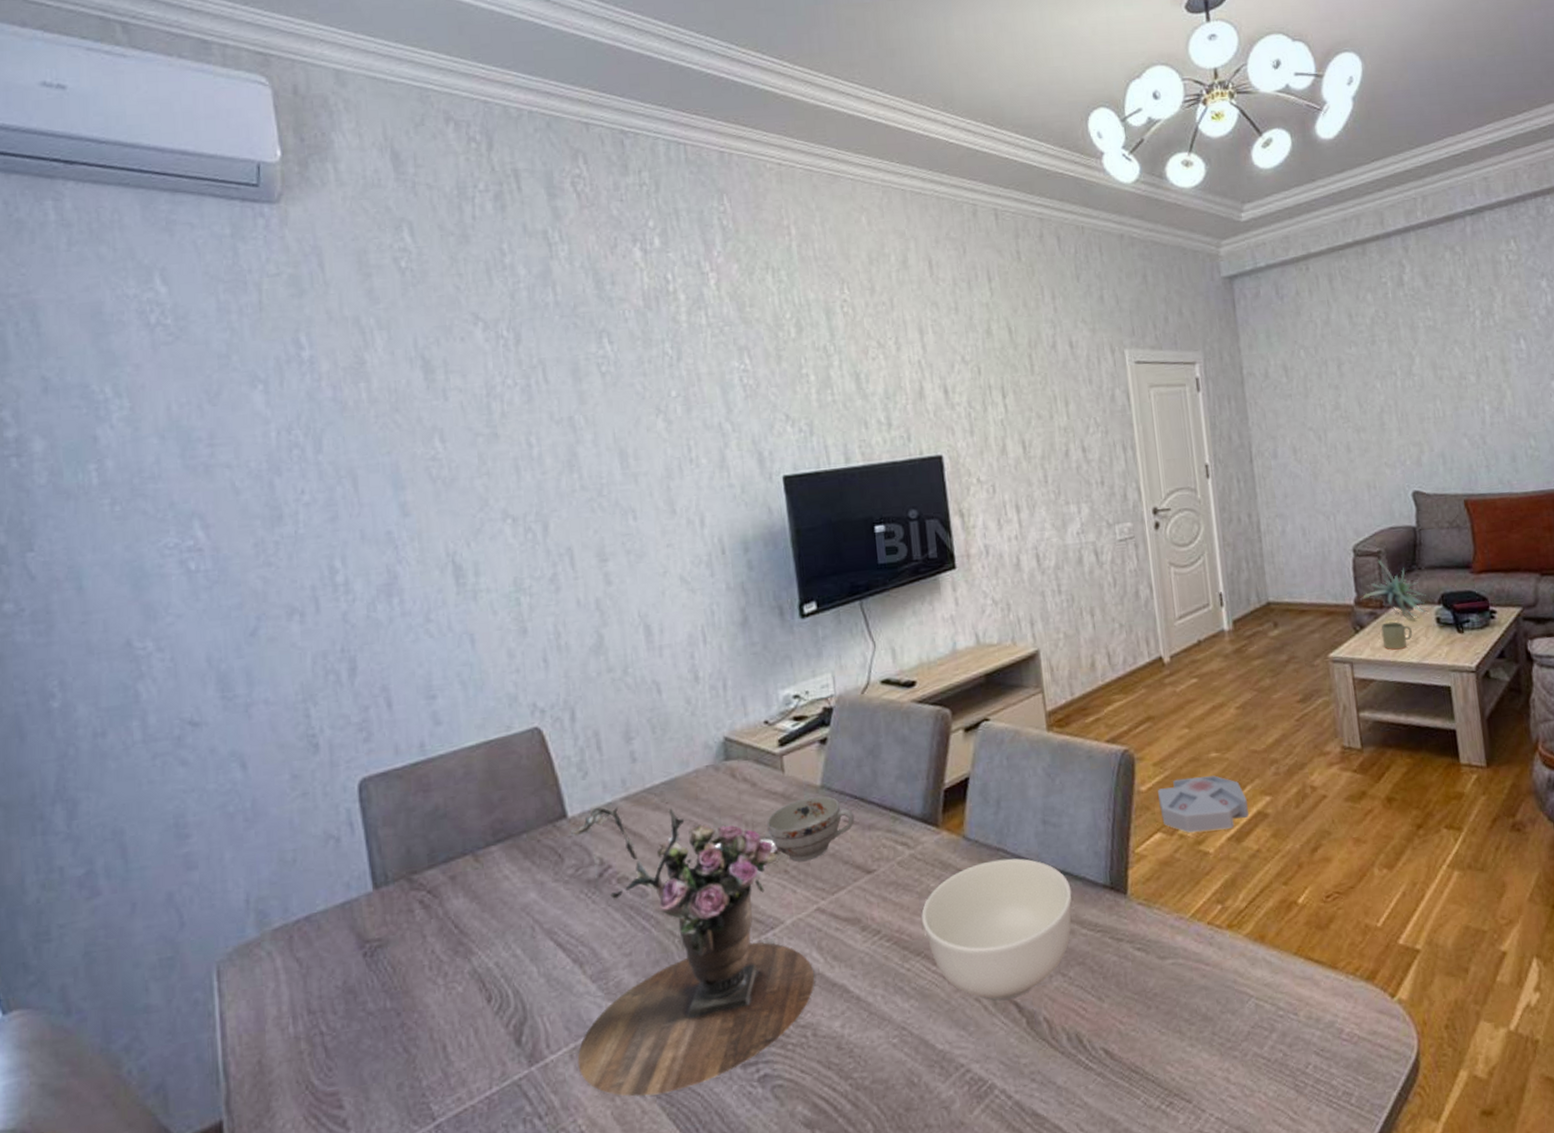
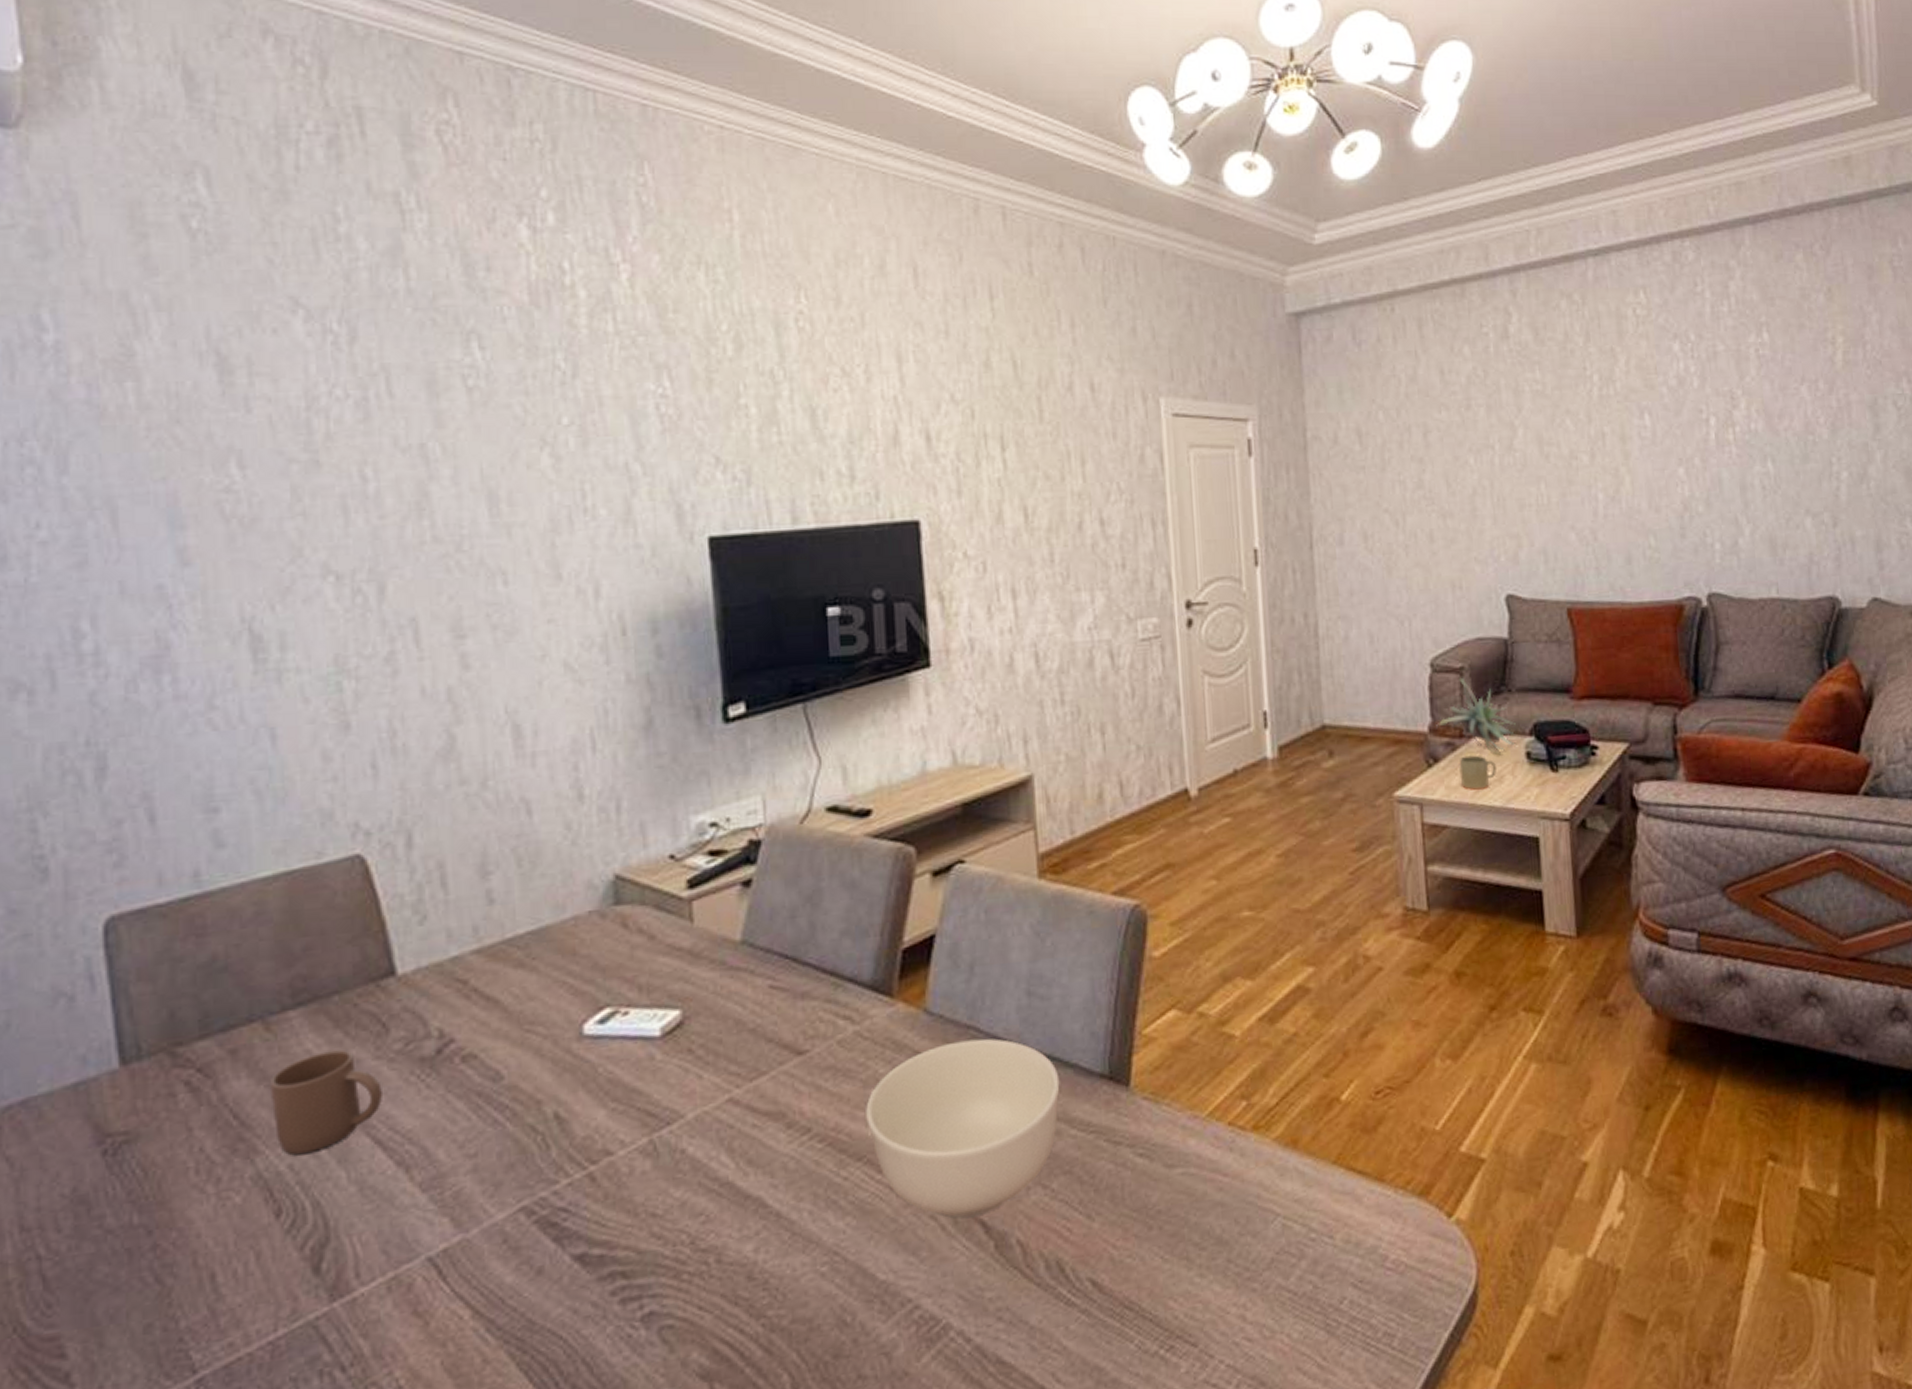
mug: none [479,874,561,956] -> present [269,1049,382,1156]
flower arrangement: present [571,807,815,1097] -> none [397,962,722,1342]
teacup: present [767,796,855,862] -> none [667,954,784,1038]
robot vacuum: present [1158,775,1249,833] -> none [1174,939,1286,1011]

